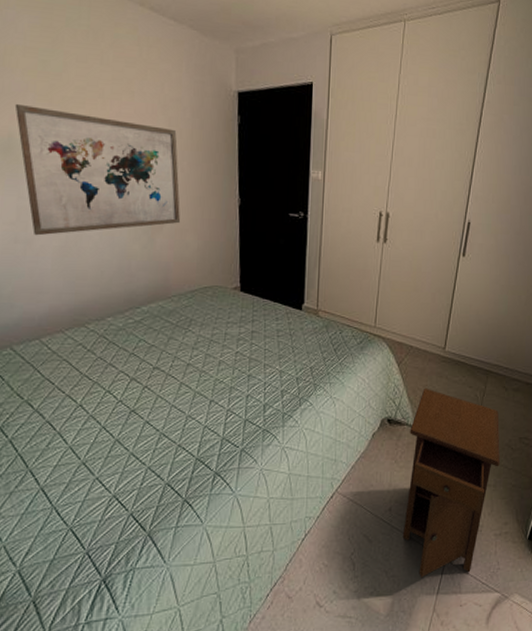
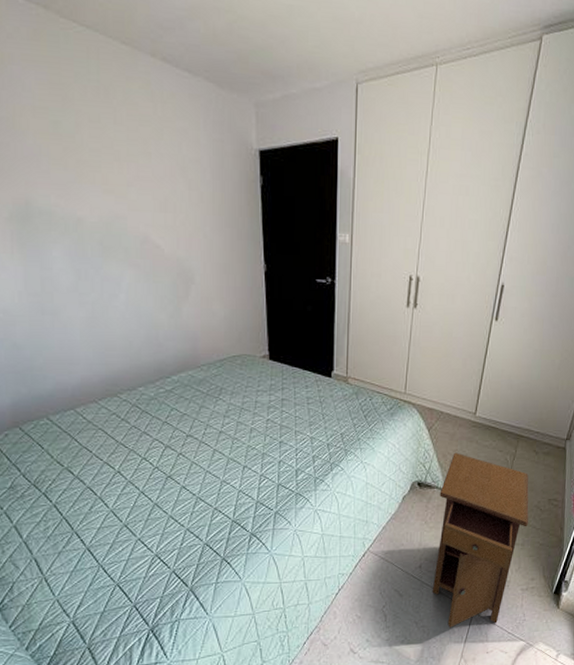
wall art: present [14,103,181,236] -> none [29,169,206,307]

